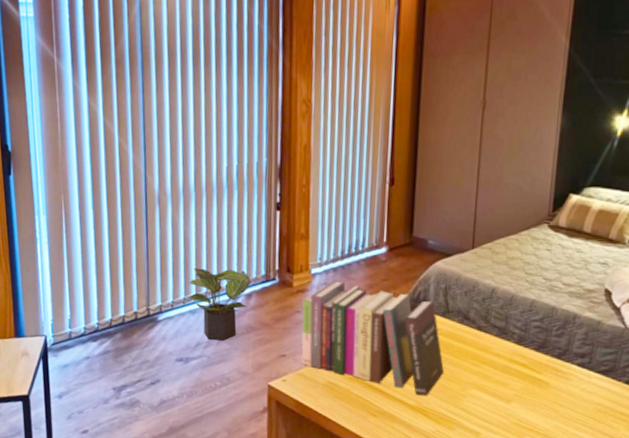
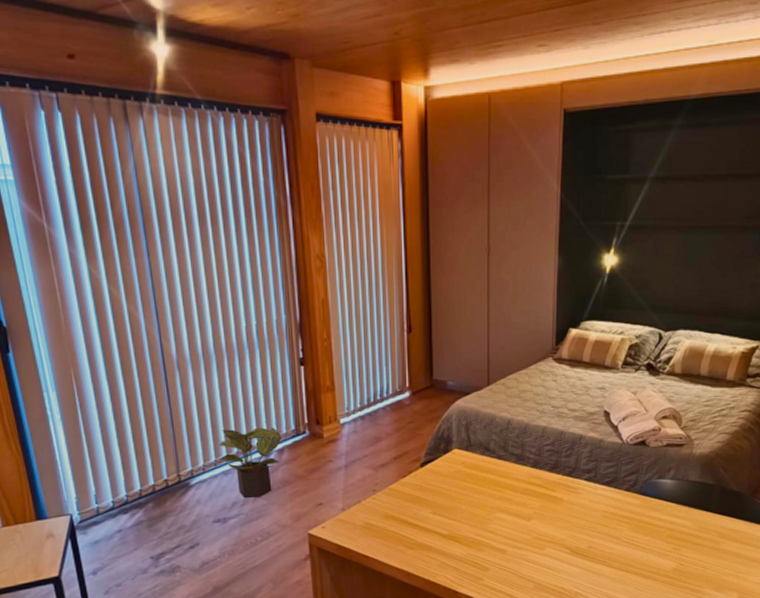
books: present [301,279,444,396] -> none [334,427,471,525]

